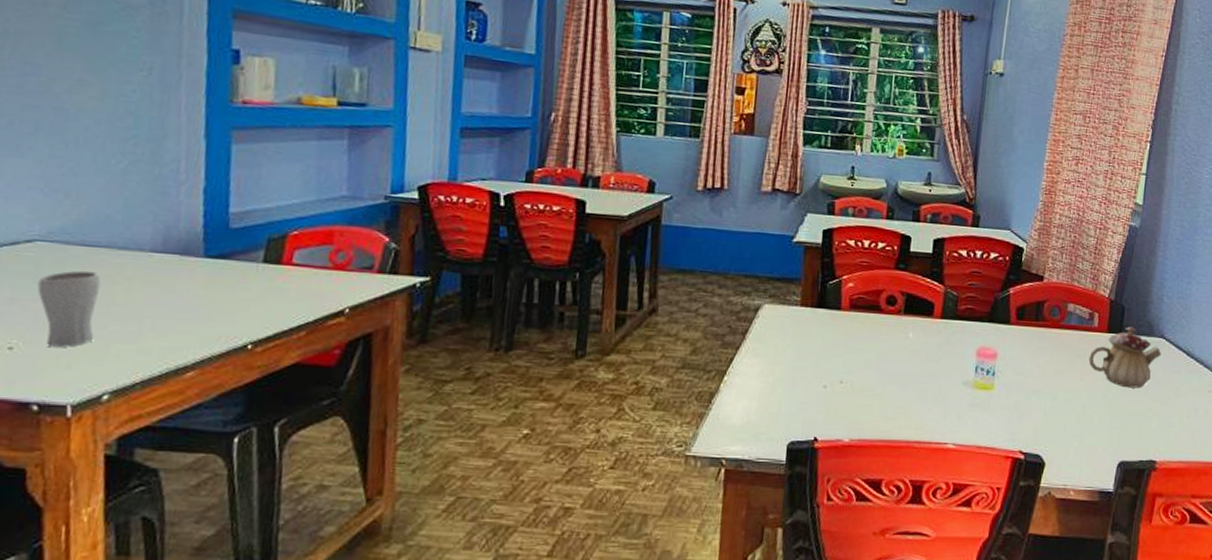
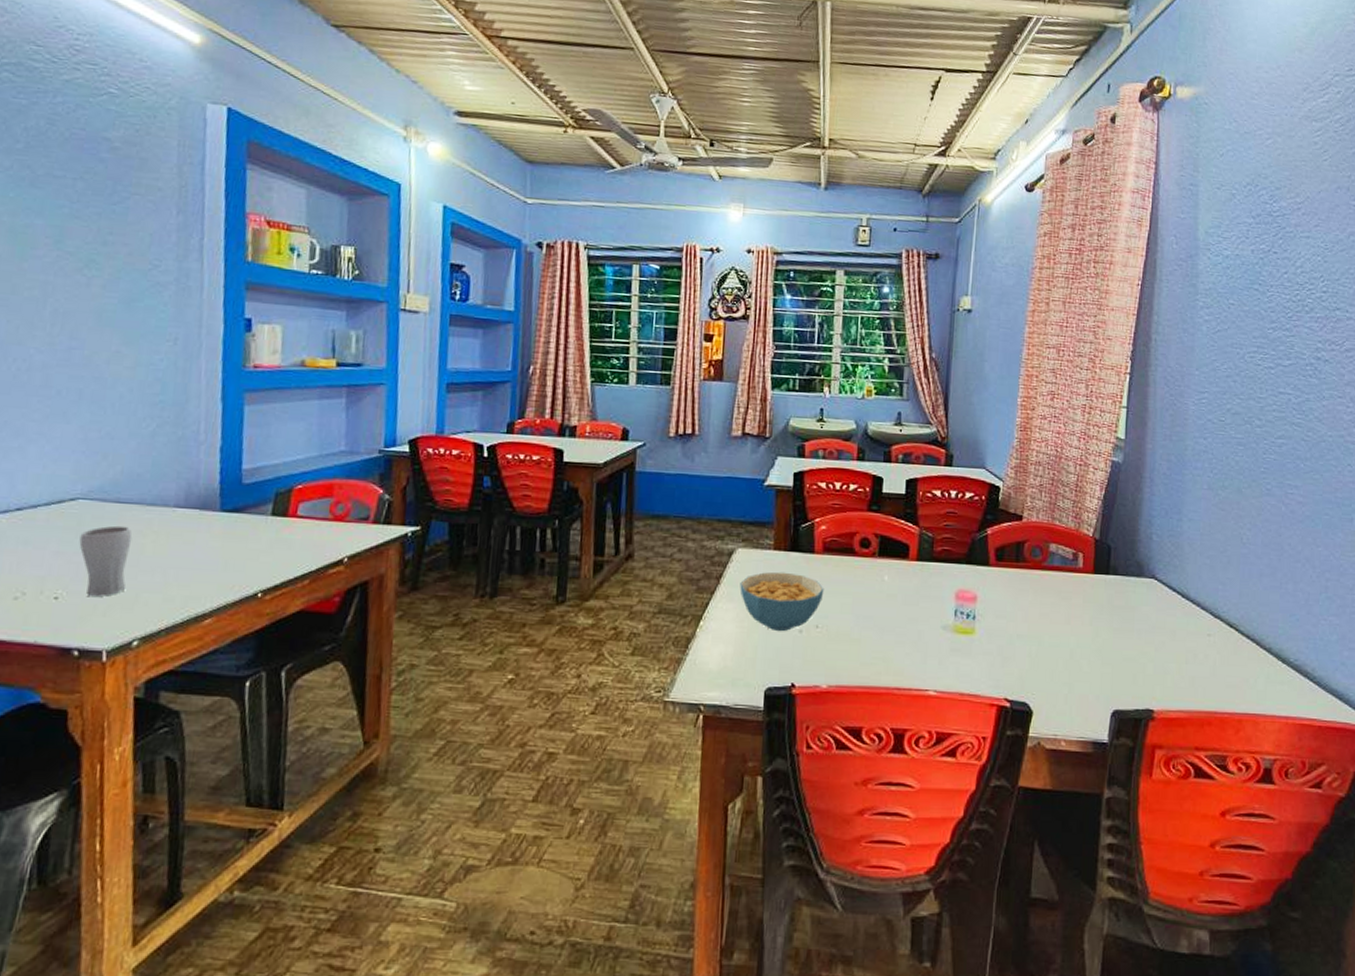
cereal bowl: none [765,328,850,387] -> present [740,571,825,632]
teapot: present [1088,327,1162,388] -> none [1074,567,1154,632]

